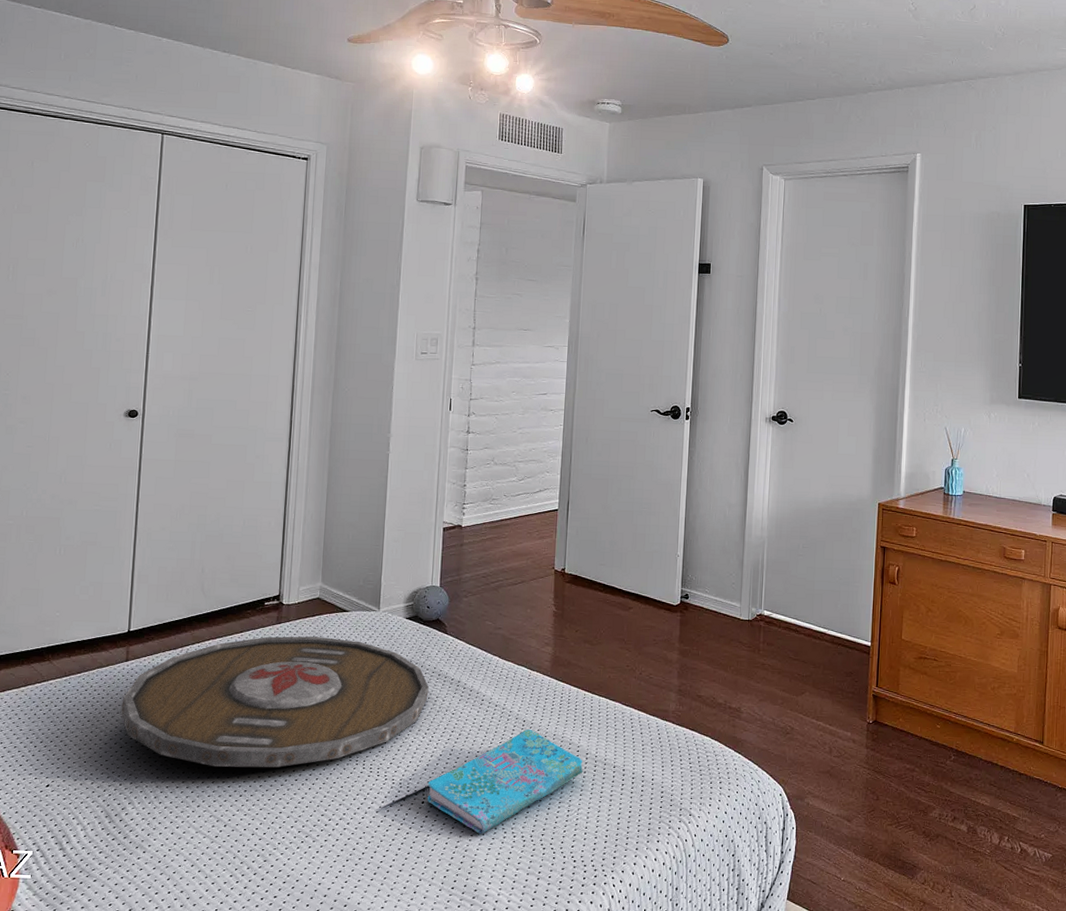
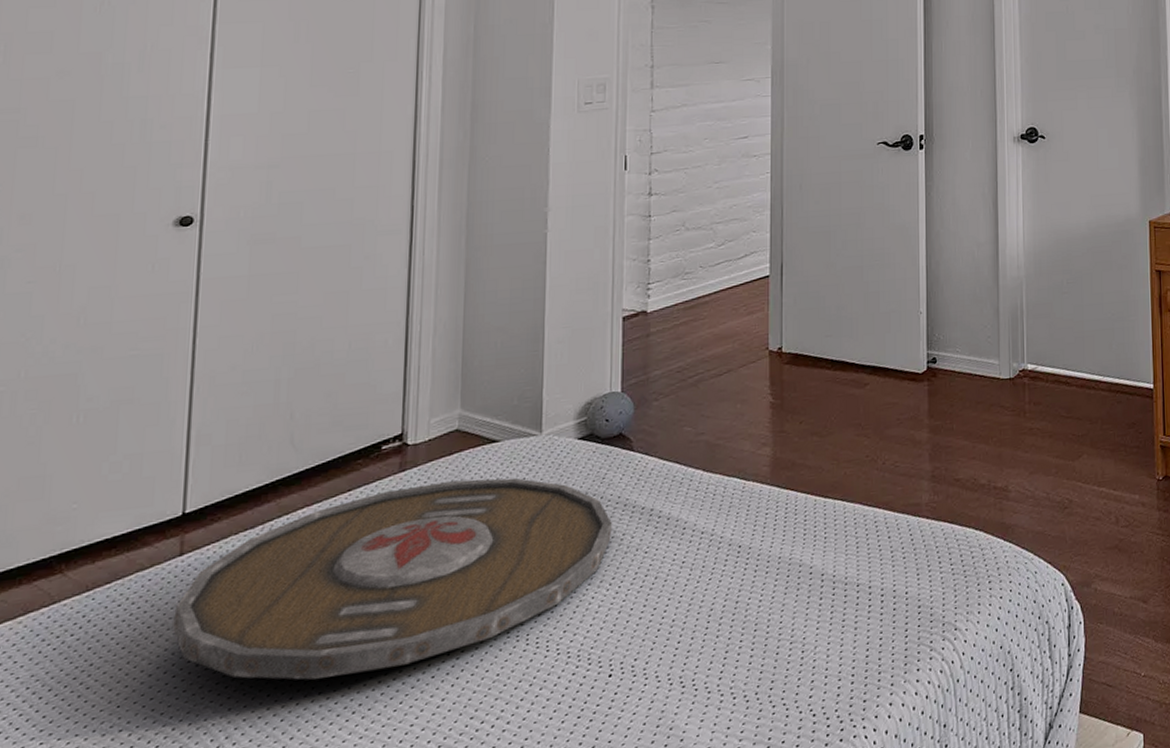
cover: present [427,728,583,834] -> none [615,555,819,704]

